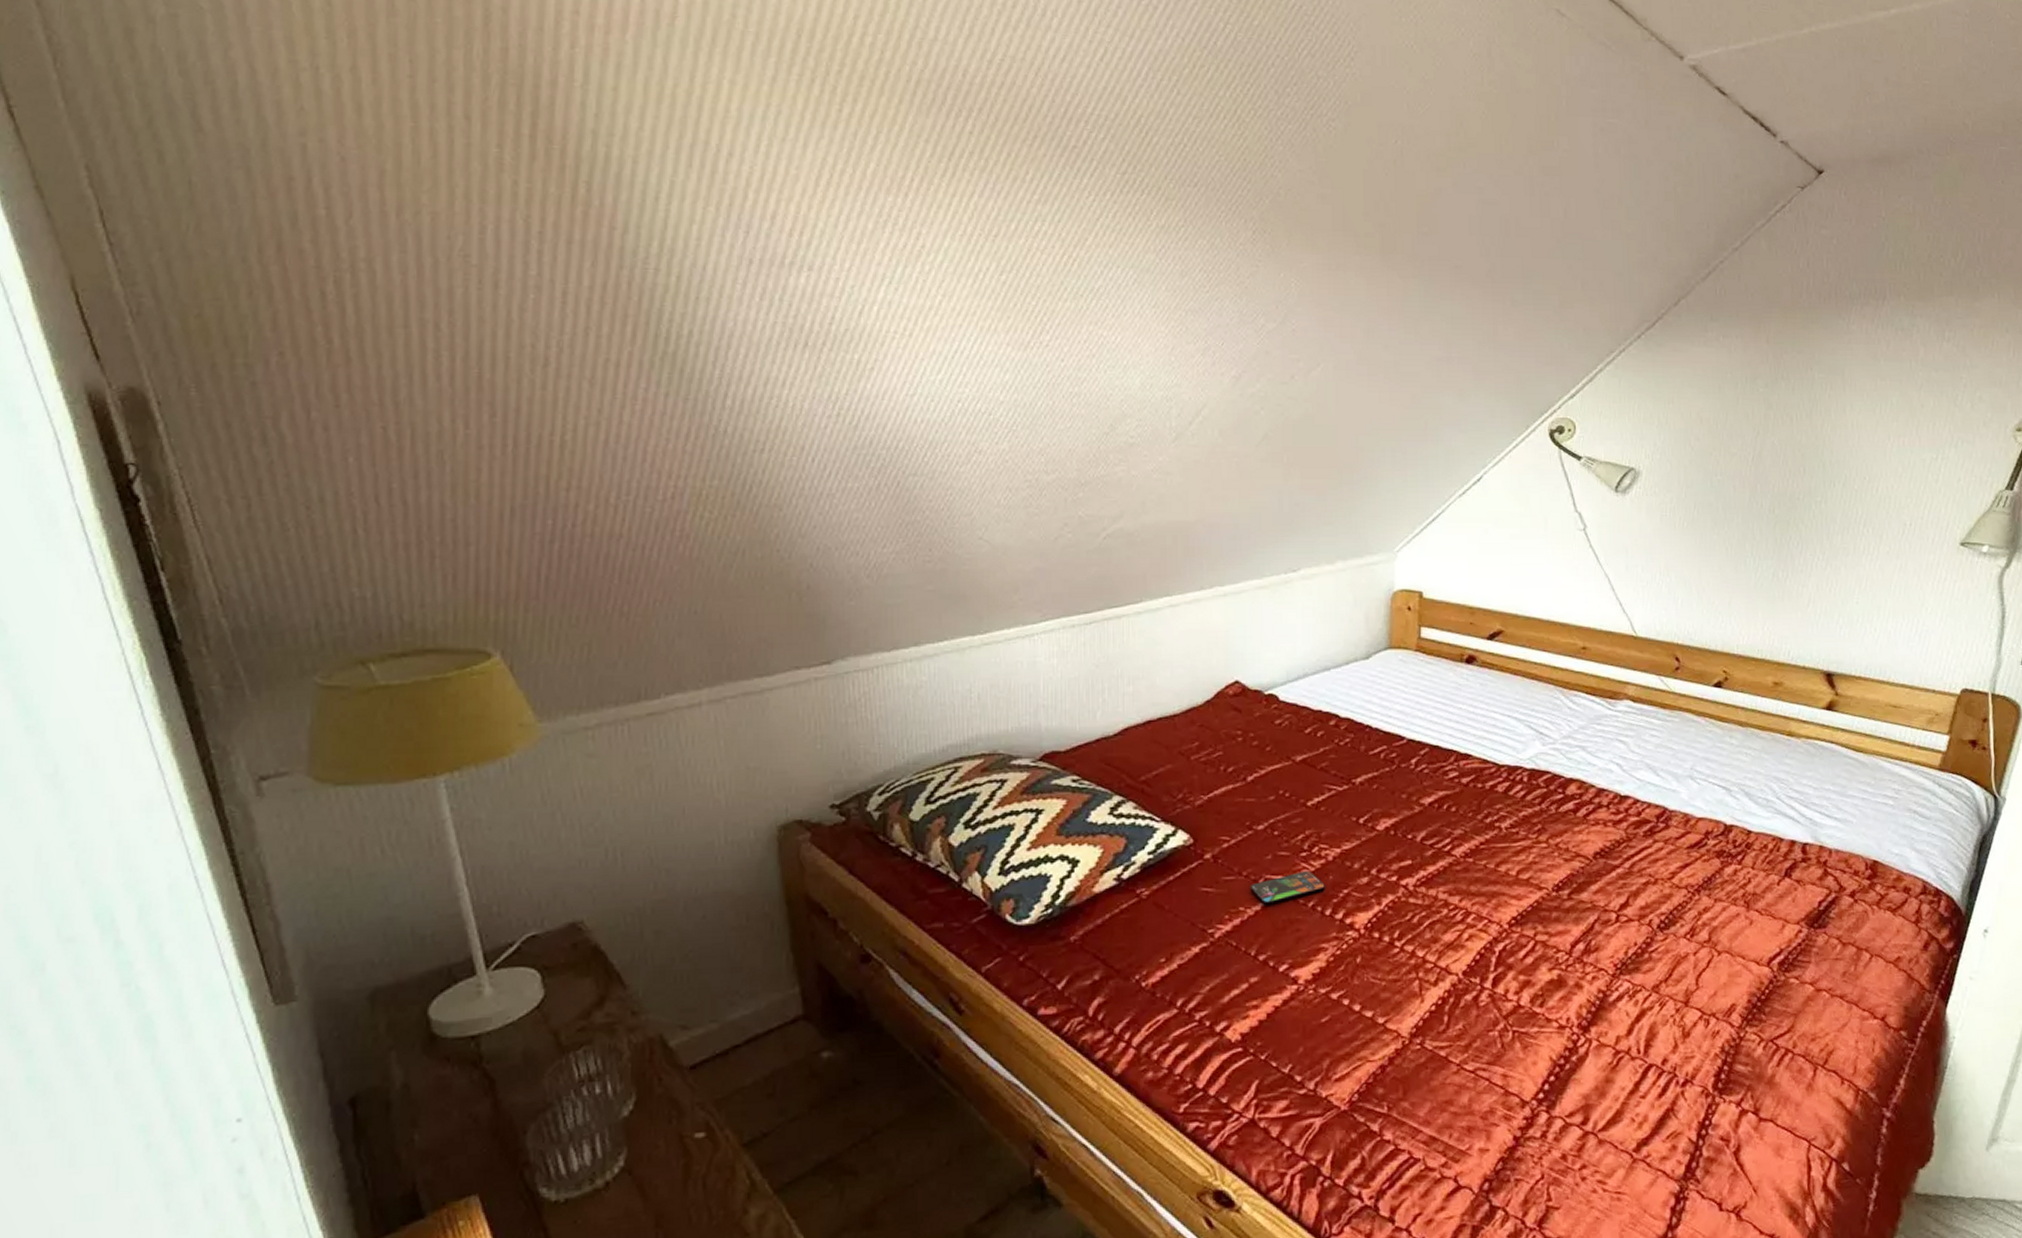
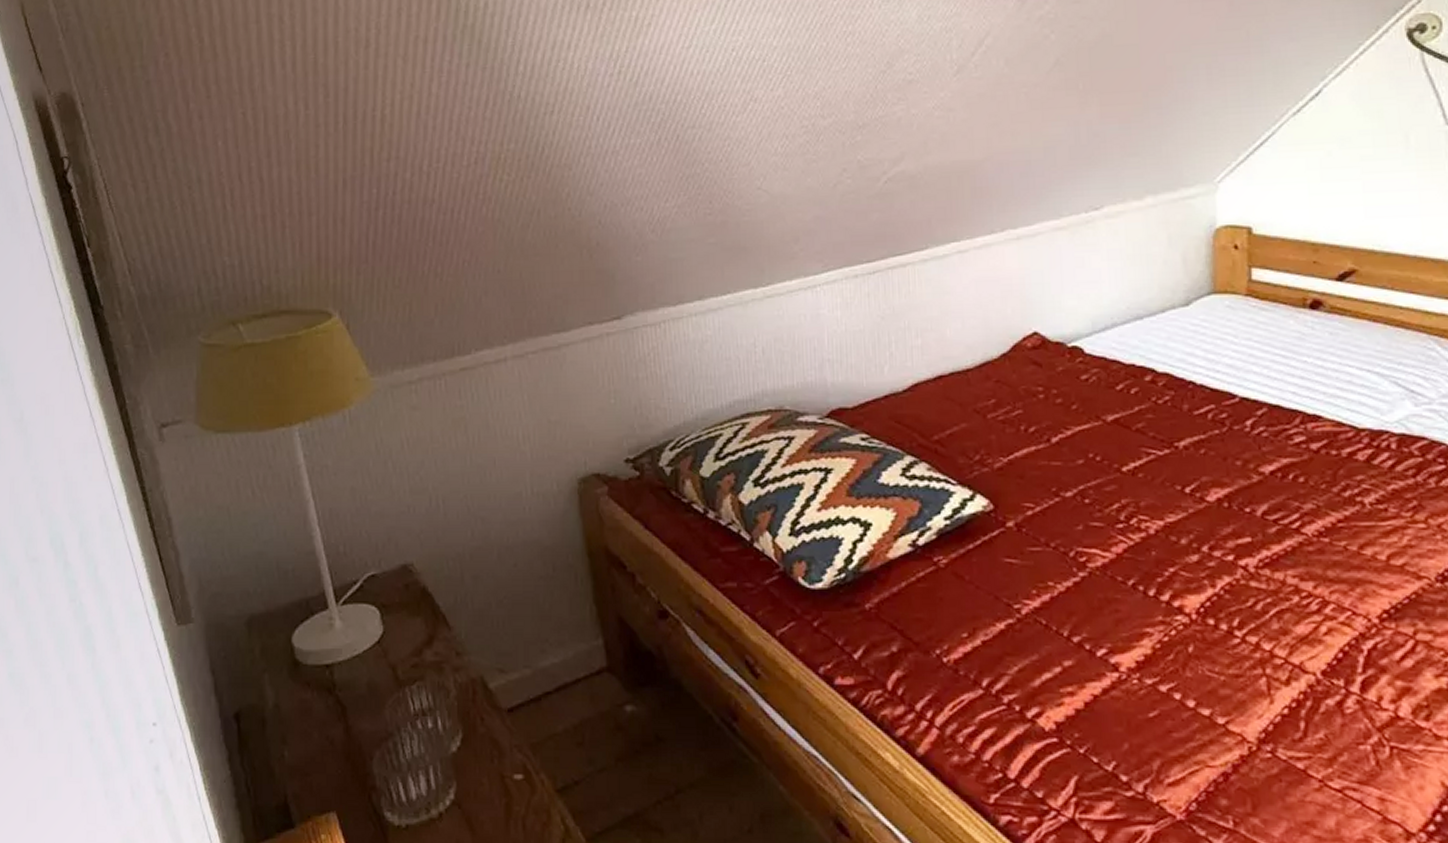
smartphone: present [1250,871,1325,906] -> none [1059,545,1147,582]

